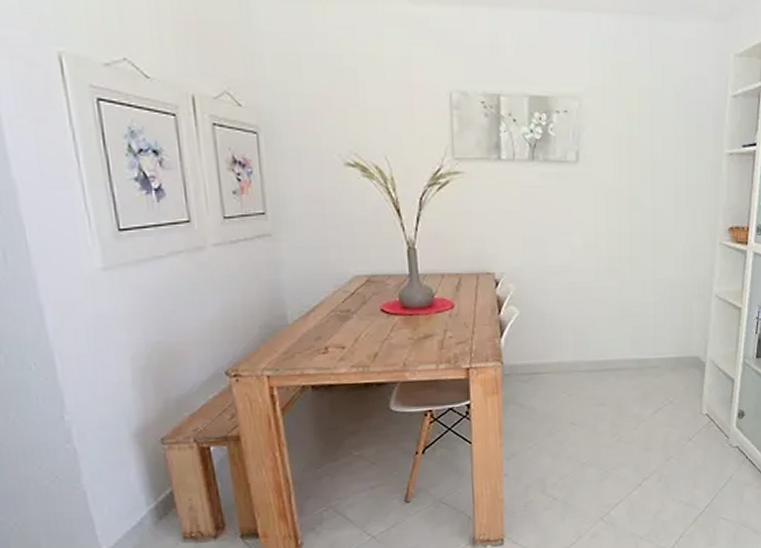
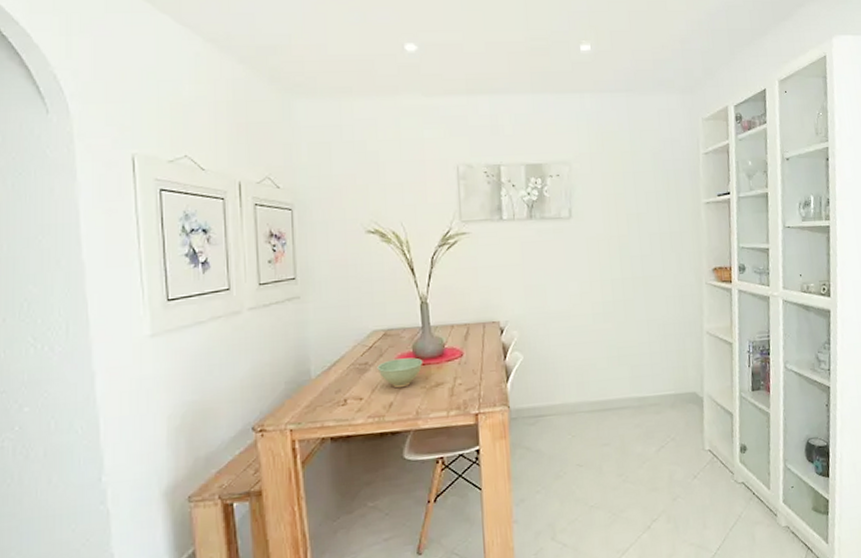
bowl: none [360,307,411,339] -> present [377,357,423,389]

